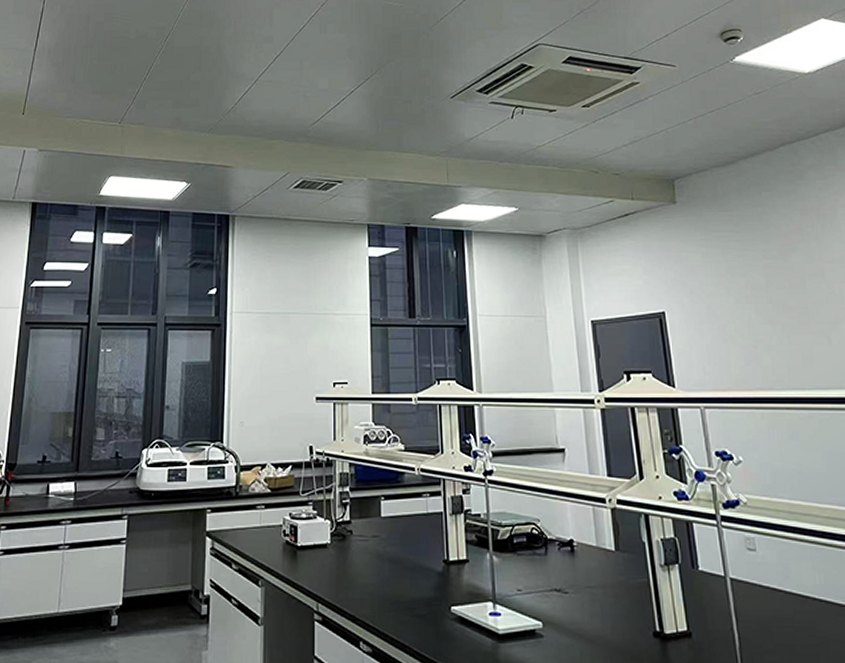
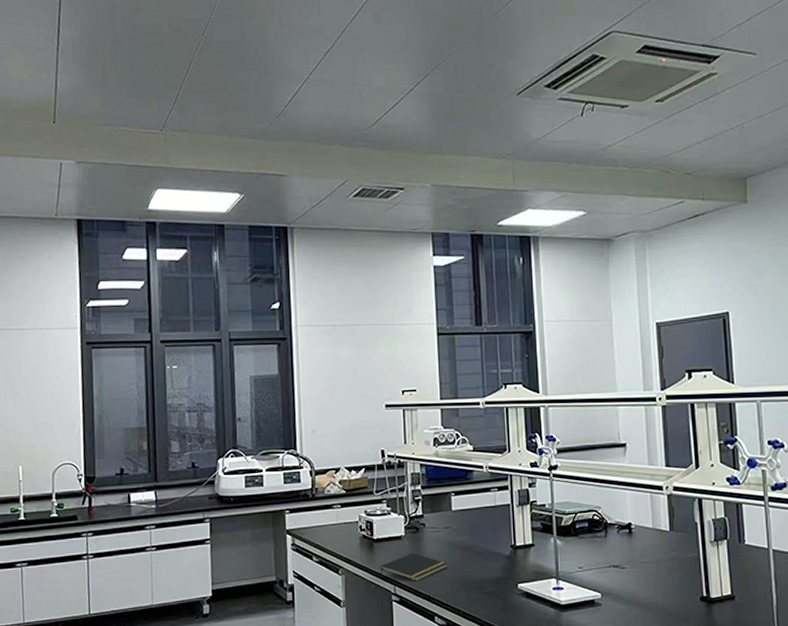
notepad: none [303,565,376,598] -> present [380,553,448,582]

